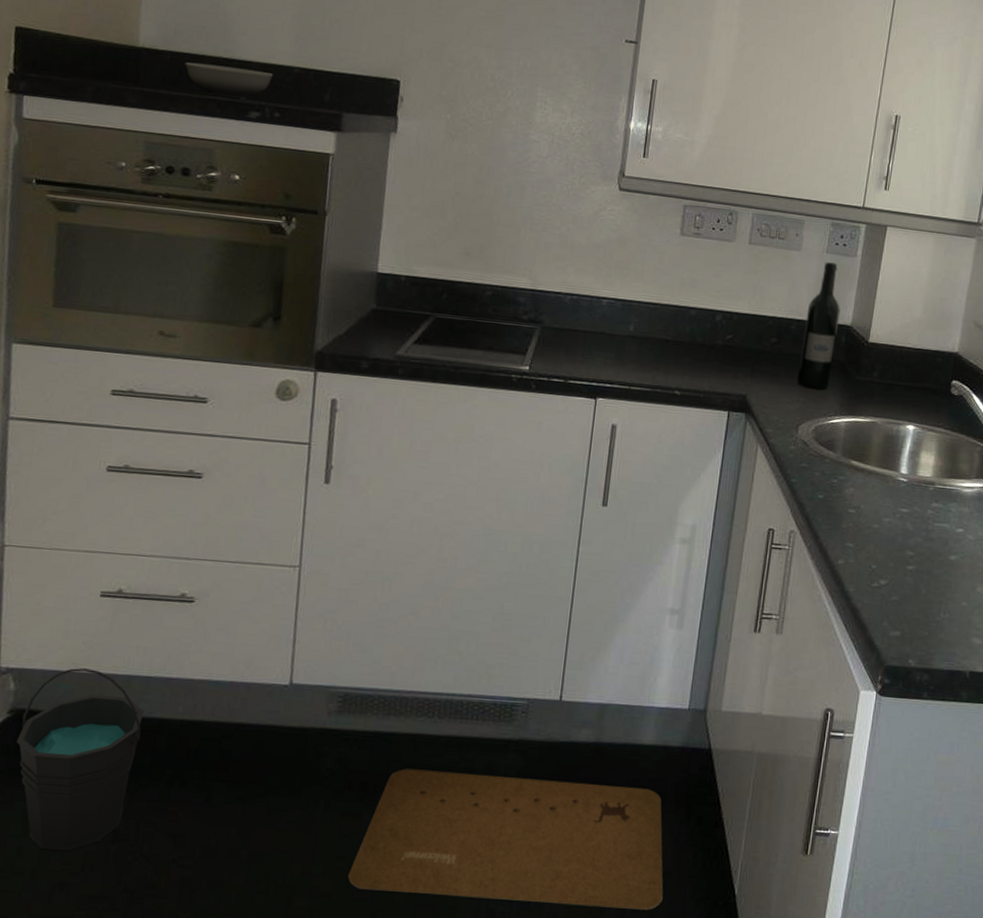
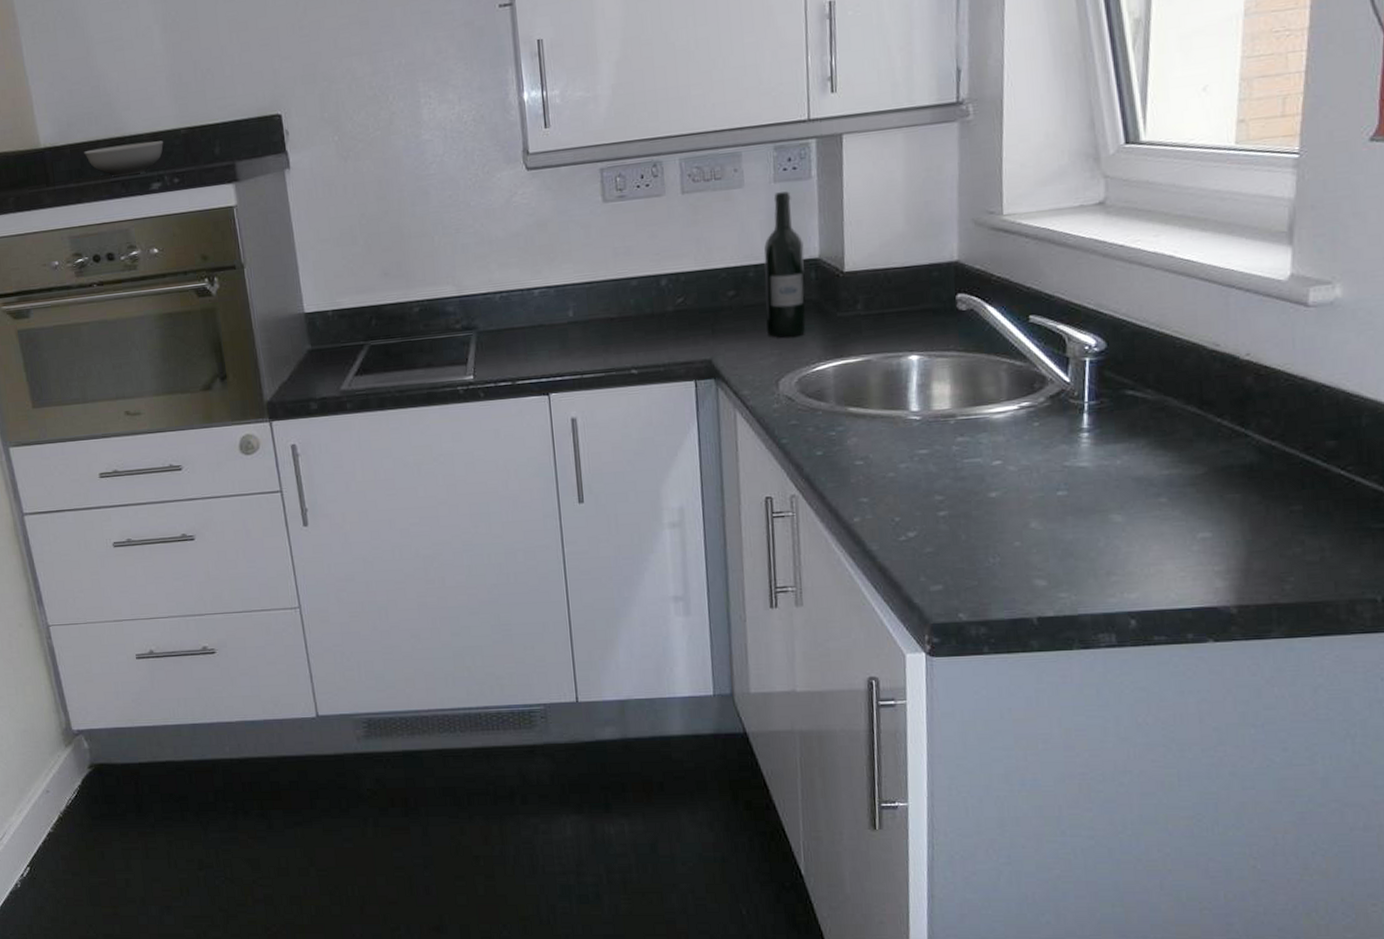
bucket: present [16,667,144,852] -> none [101,722,202,880]
doormat: present [348,768,663,910] -> none [409,778,724,896]

